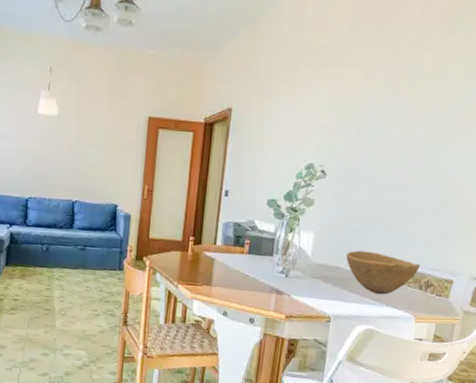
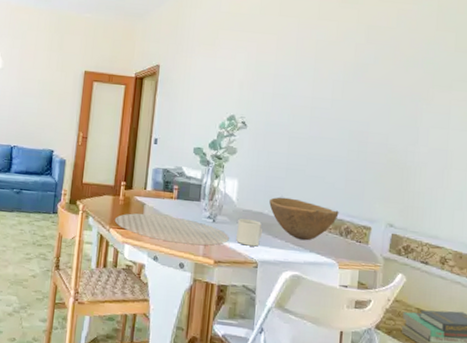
place mat: none [182,268,302,301] -> present [114,213,229,246]
cup: none [309,273,337,301] -> present [236,218,262,247]

